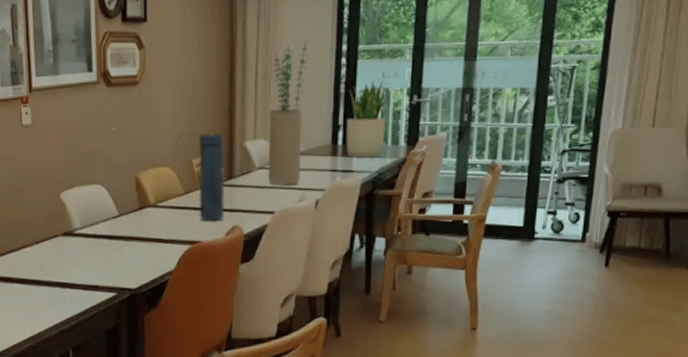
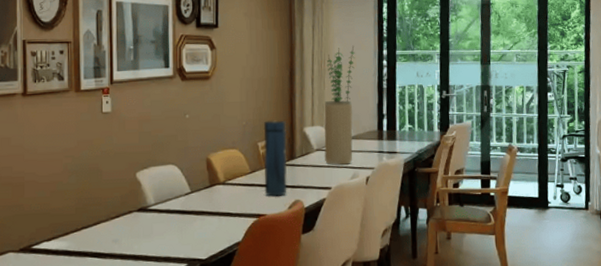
planter: present [346,80,387,158] -> none [389,78,422,142]

